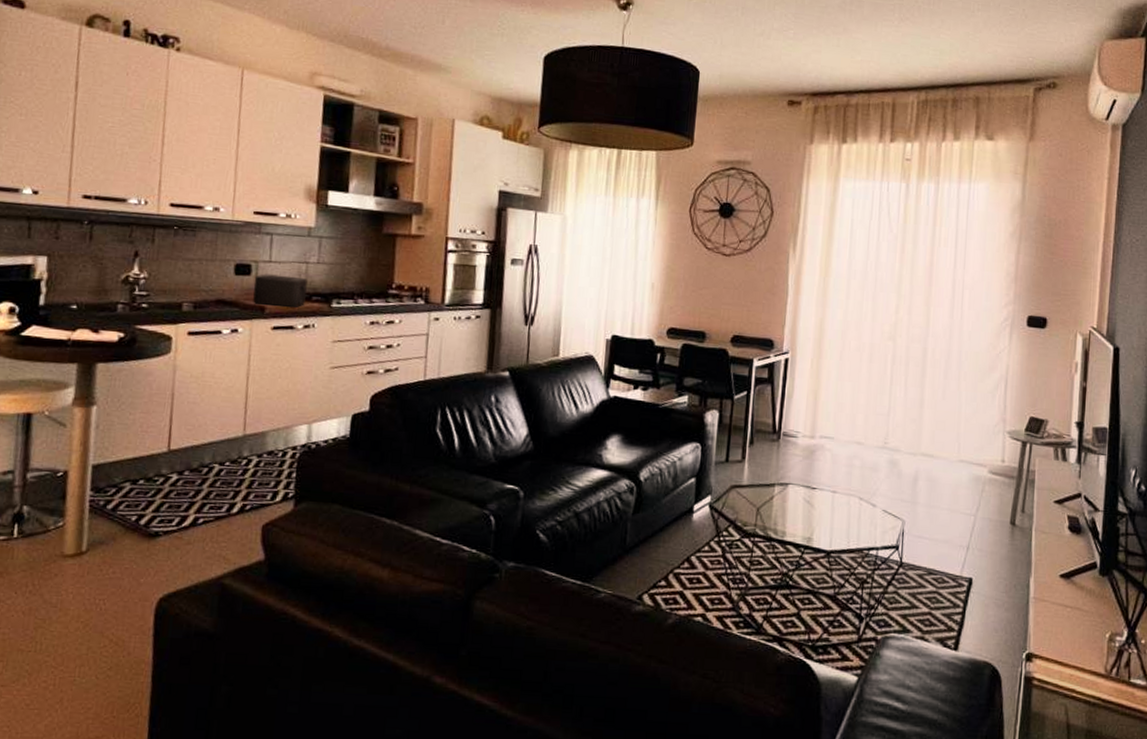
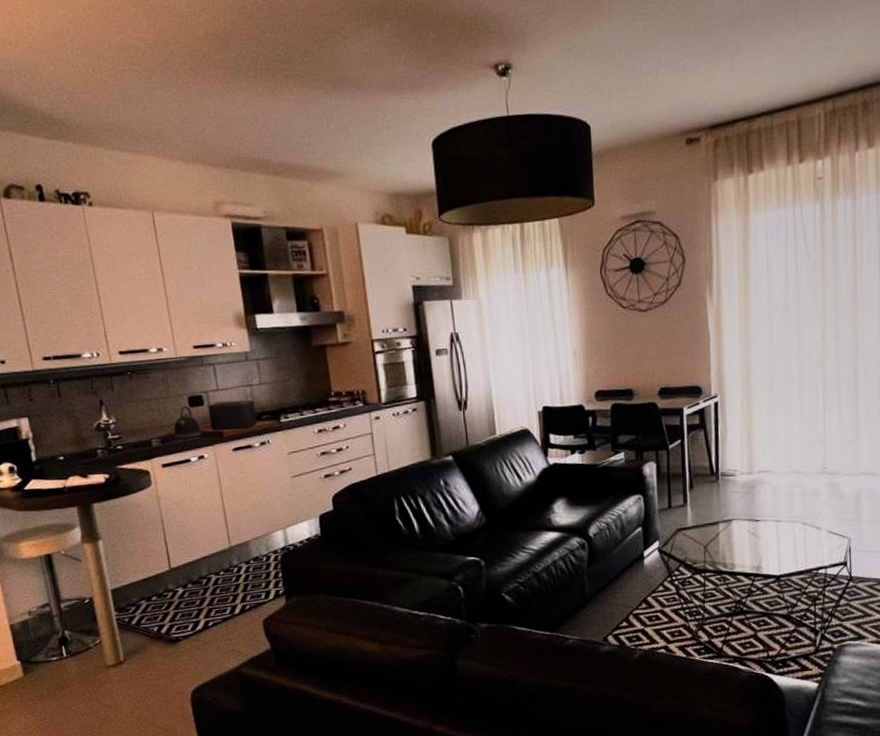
kettle: none [210,272,242,309] -> present [173,405,202,439]

